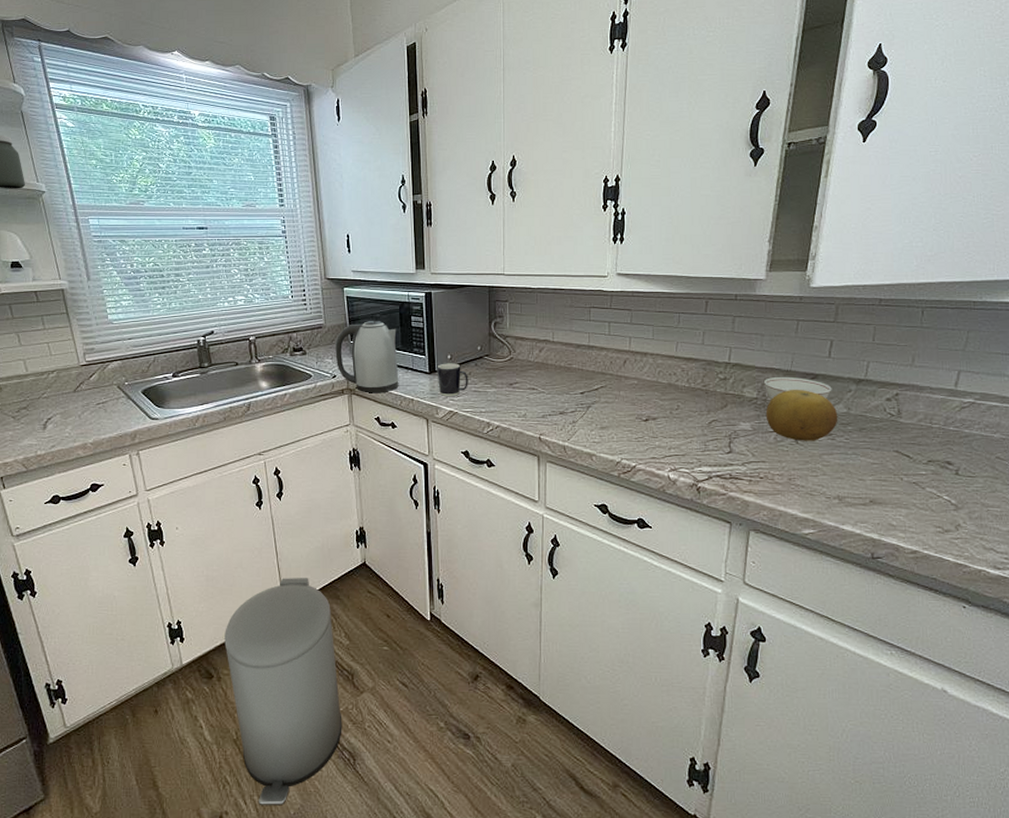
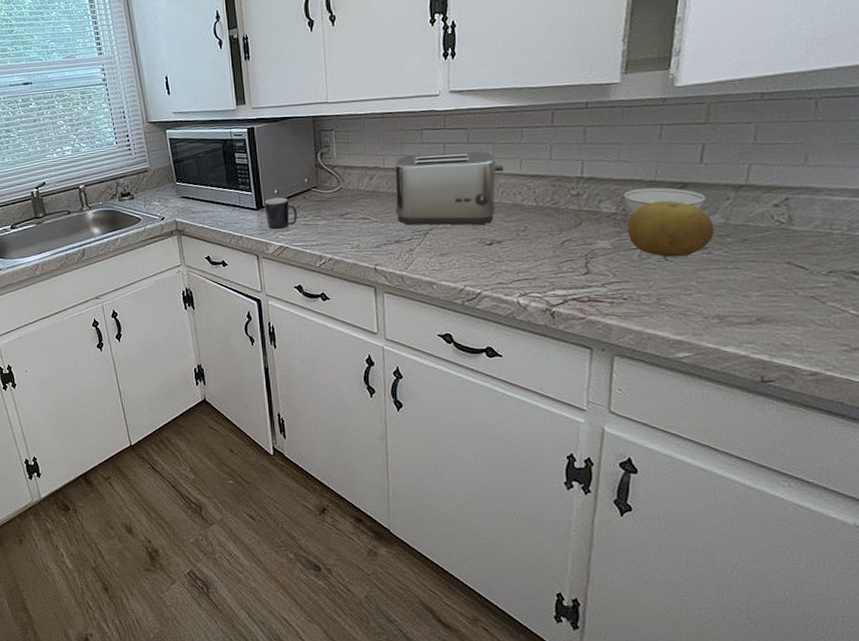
pedal bin: present [224,578,342,807] -> none [77,415,194,630]
kettle: present [335,320,399,393] -> none [161,160,227,234]
toaster: none [562,331,662,402] -> present [394,151,504,226]

